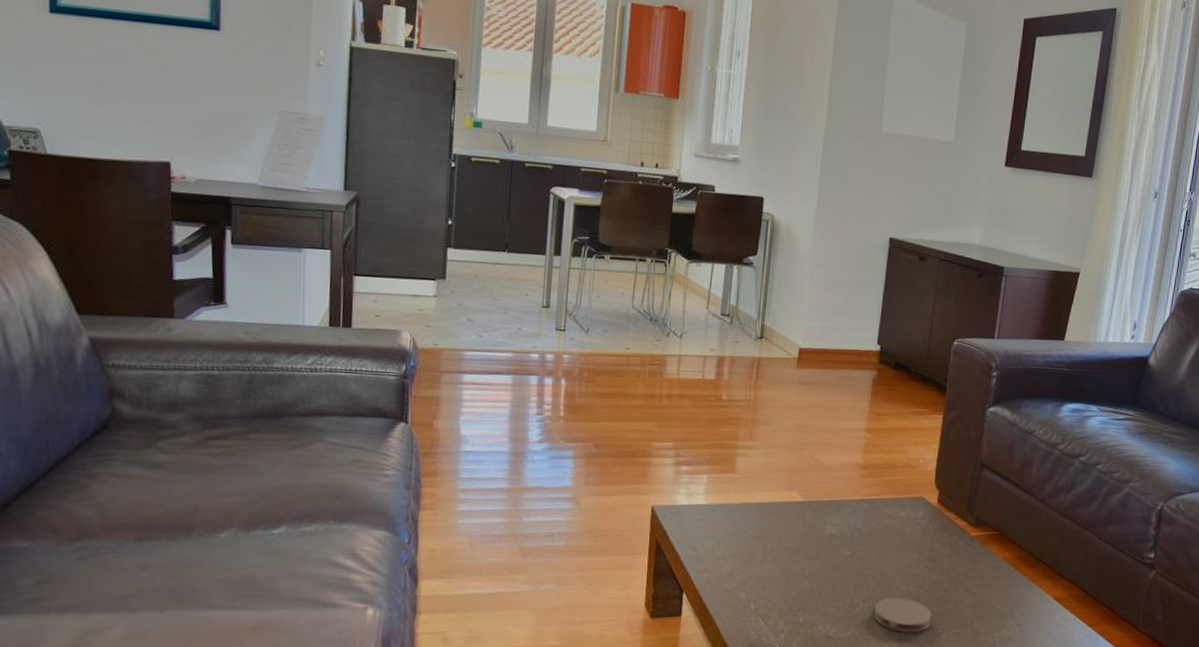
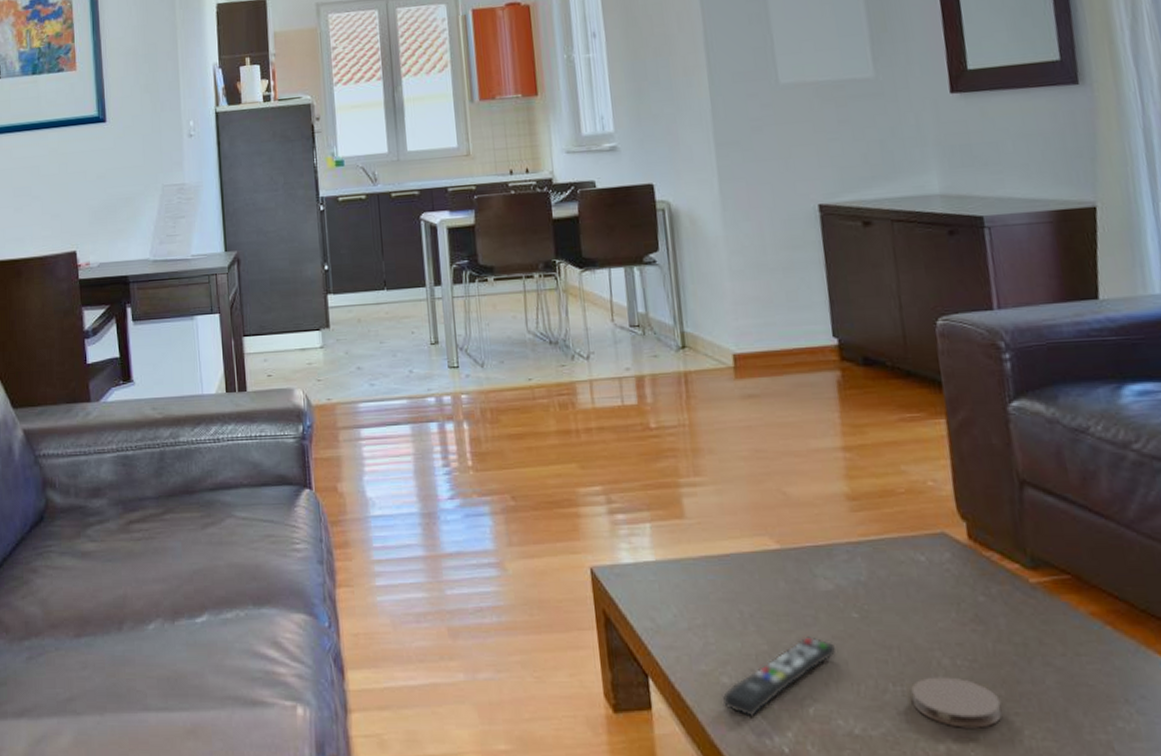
remote control: none [737,566,829,624] -> present [721,636,837,718]

